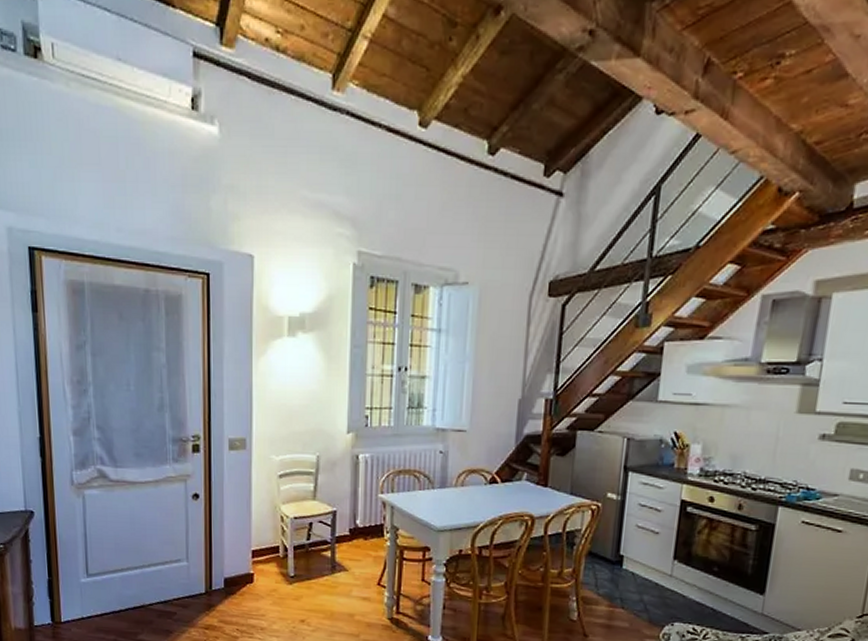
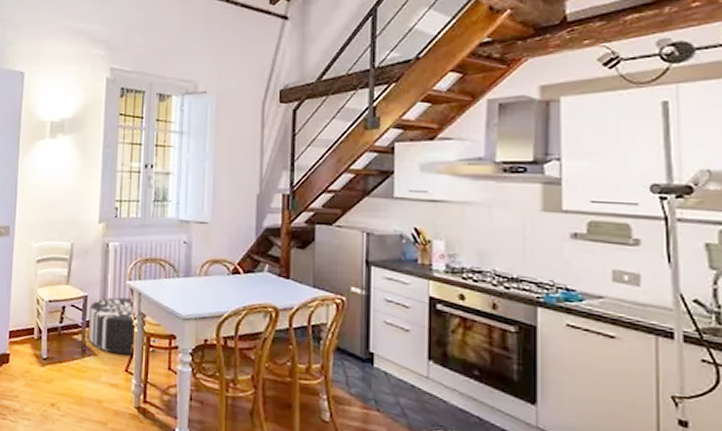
pouf: none [338,511,414,569] -> present [88,297,161,356]

